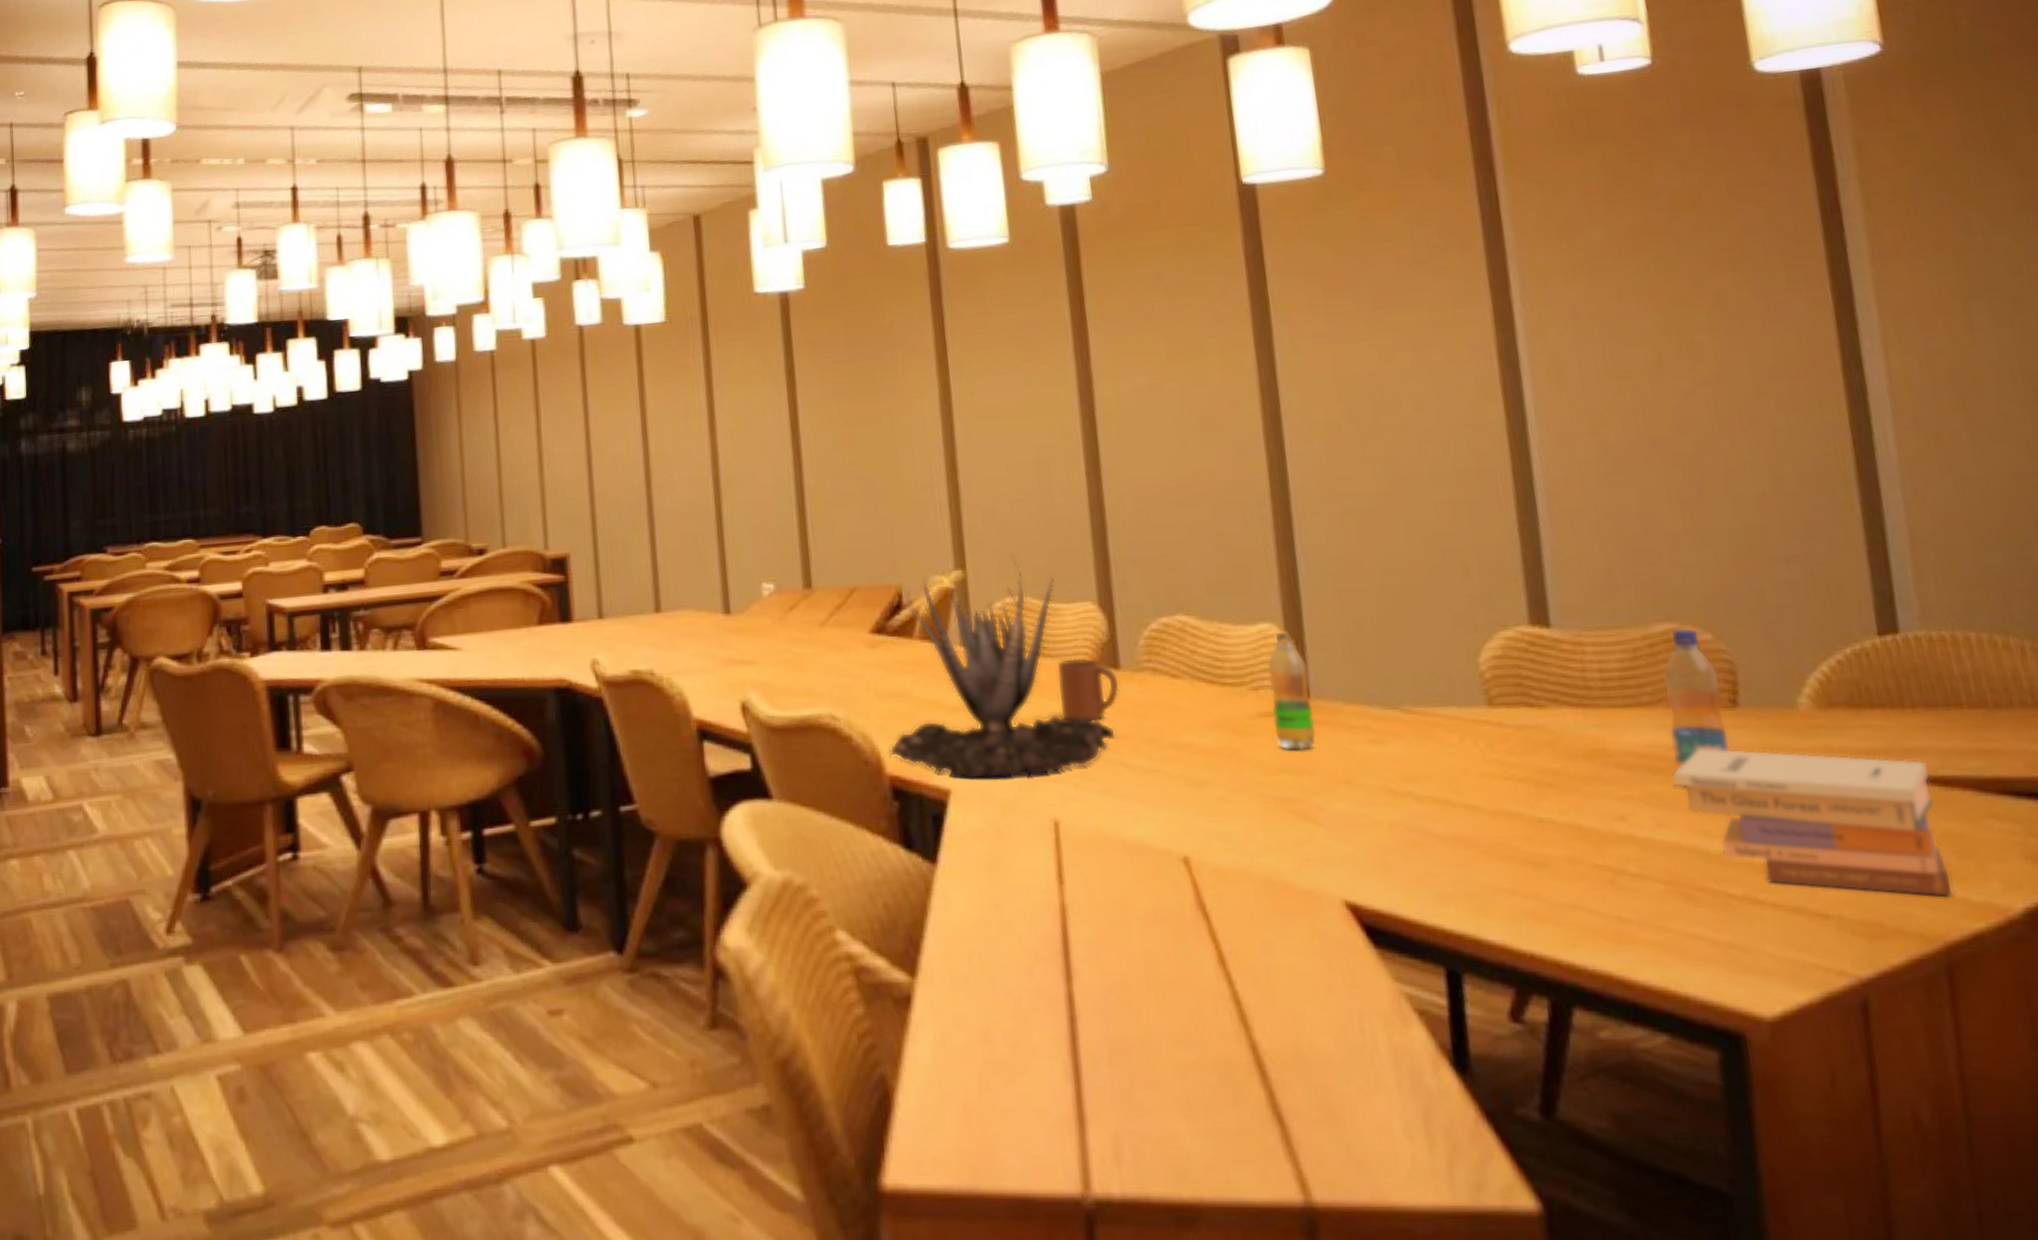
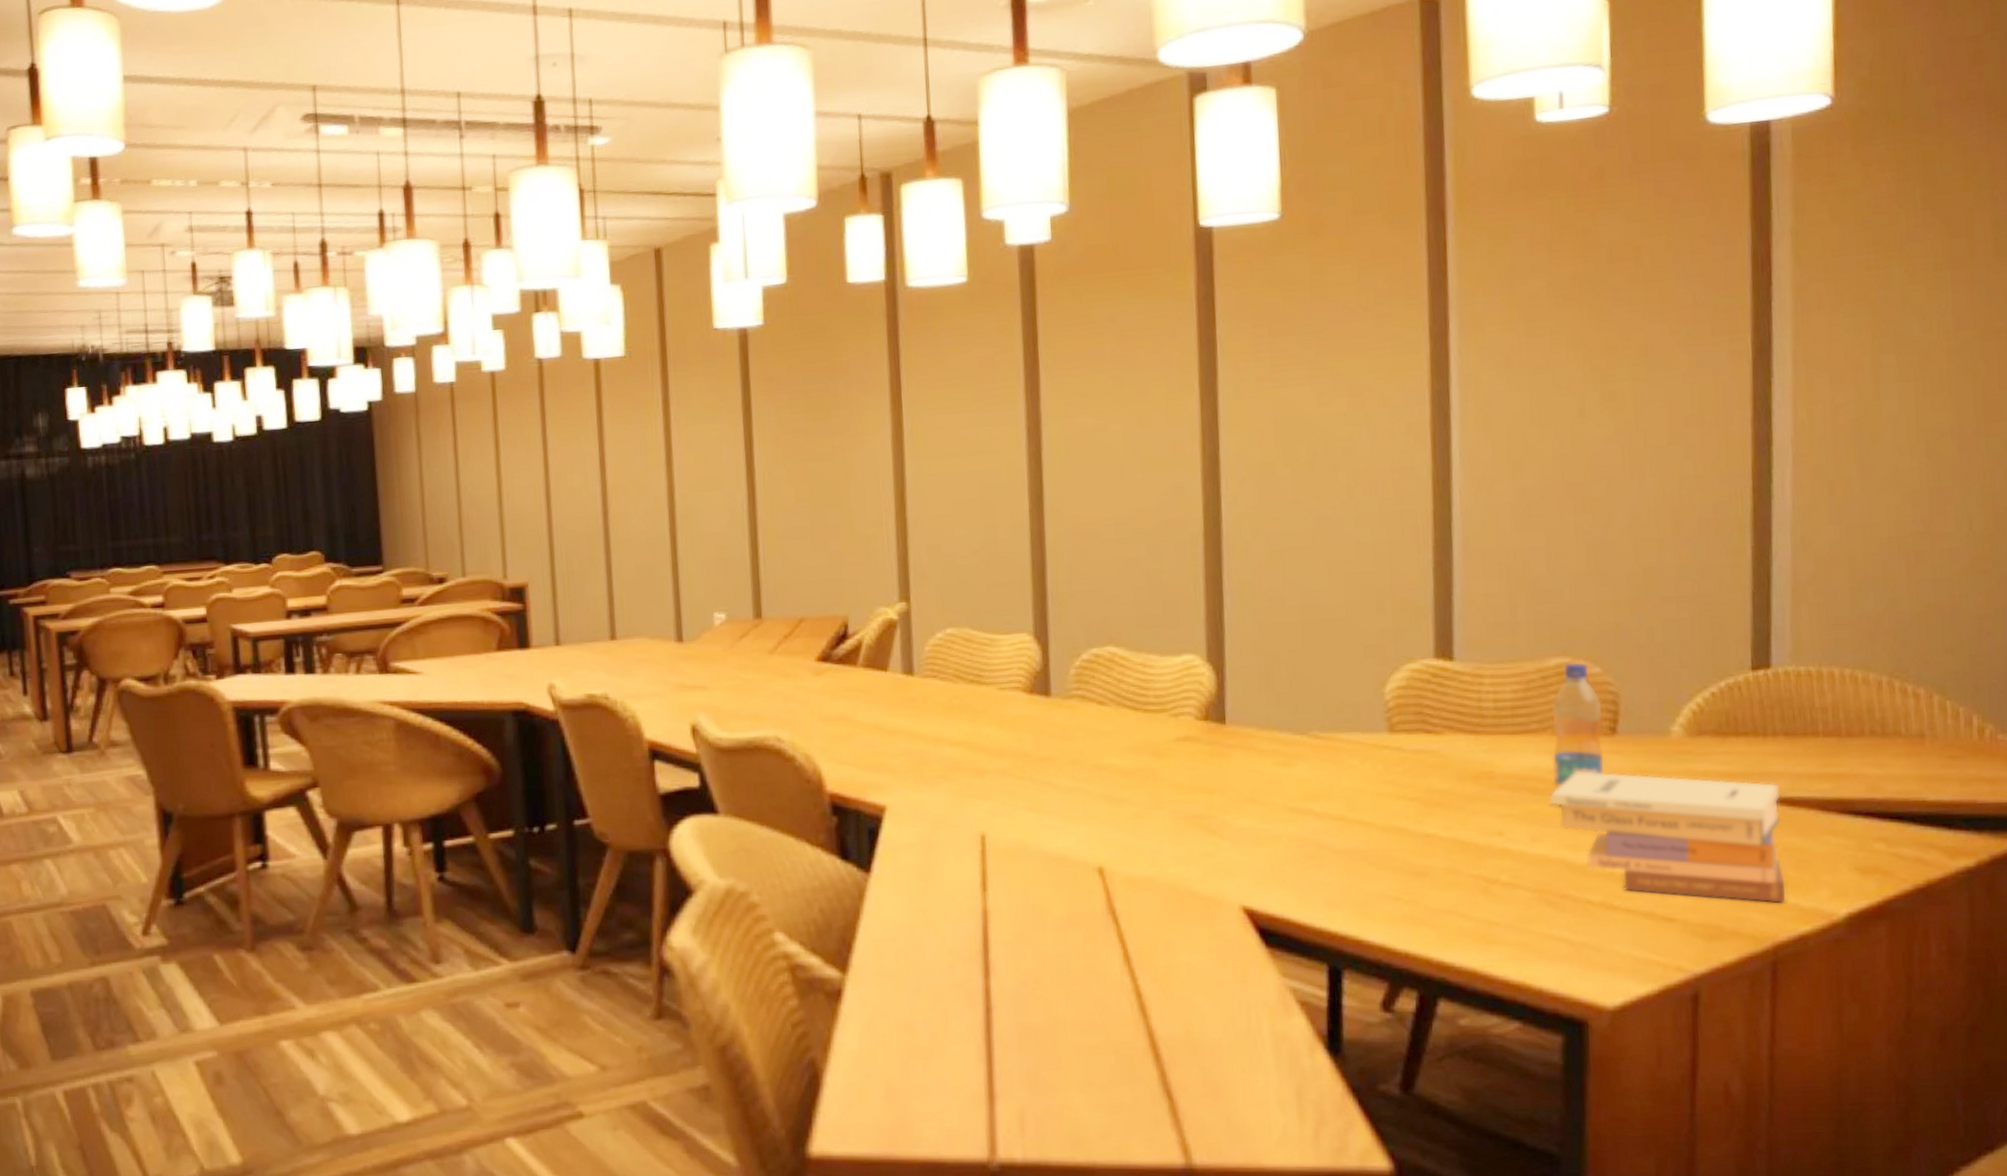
plant: present [891,554,1117,780] -> none [832,587,1044,797]
cup: present [1056,658,1120,721] -> none [990,685,1050,744]
bottle: present [1267,633,1315,751] -> none [1188,664,1228,773]

